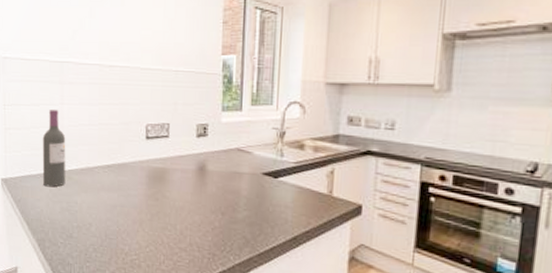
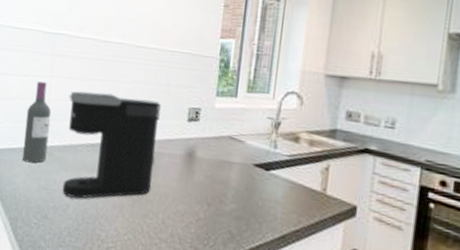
coffee maker: none [81,116,169,217] -> present [62,91,160,199]

